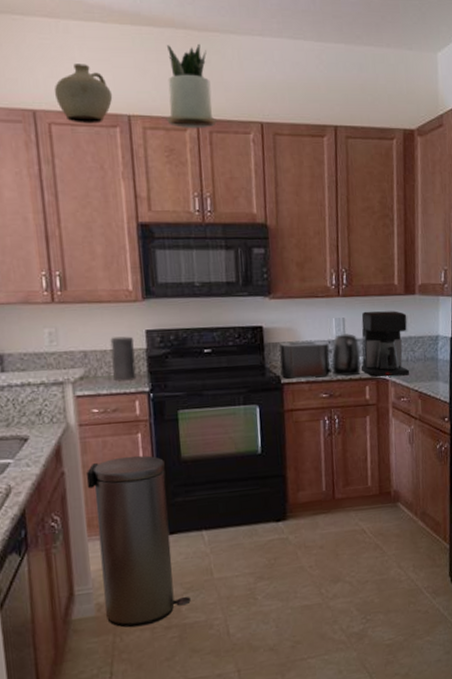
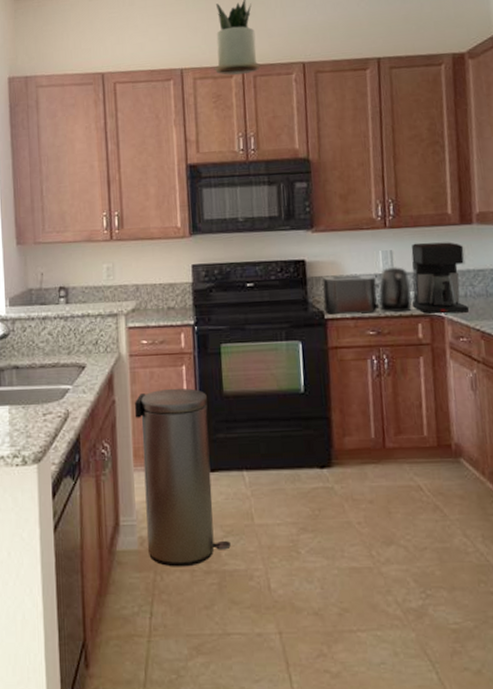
ceramic jug: present [54,63,113,124] -> none [119,29,168,81]
canister: present [110,336,137,382] -> none [160,270,183,314]

